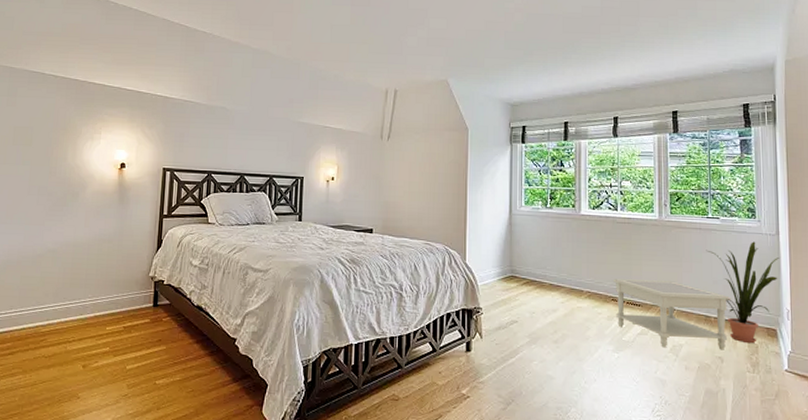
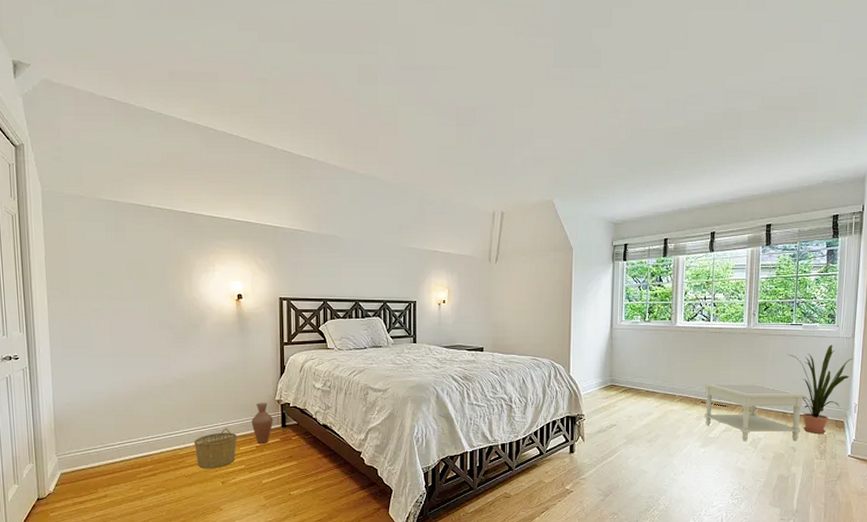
basket: none [58,305,105,350] -> present [194,429,237,469]
vase: none [121,278,145,325] -> present [251,402,274,445]

